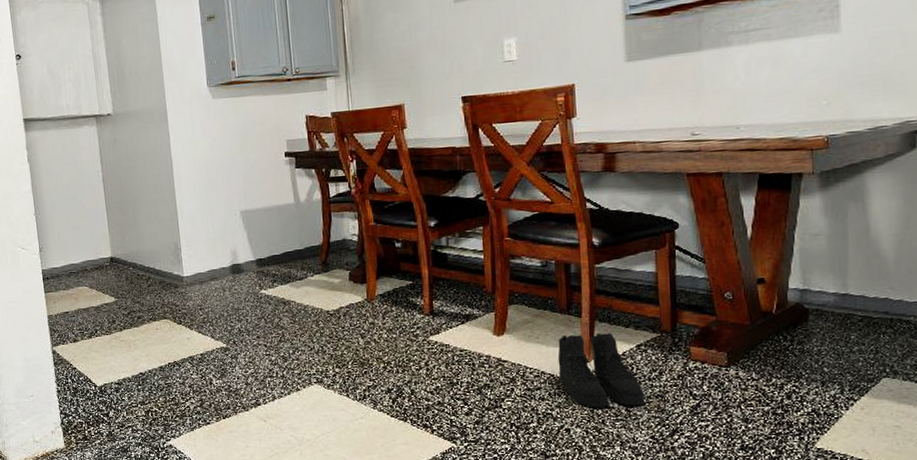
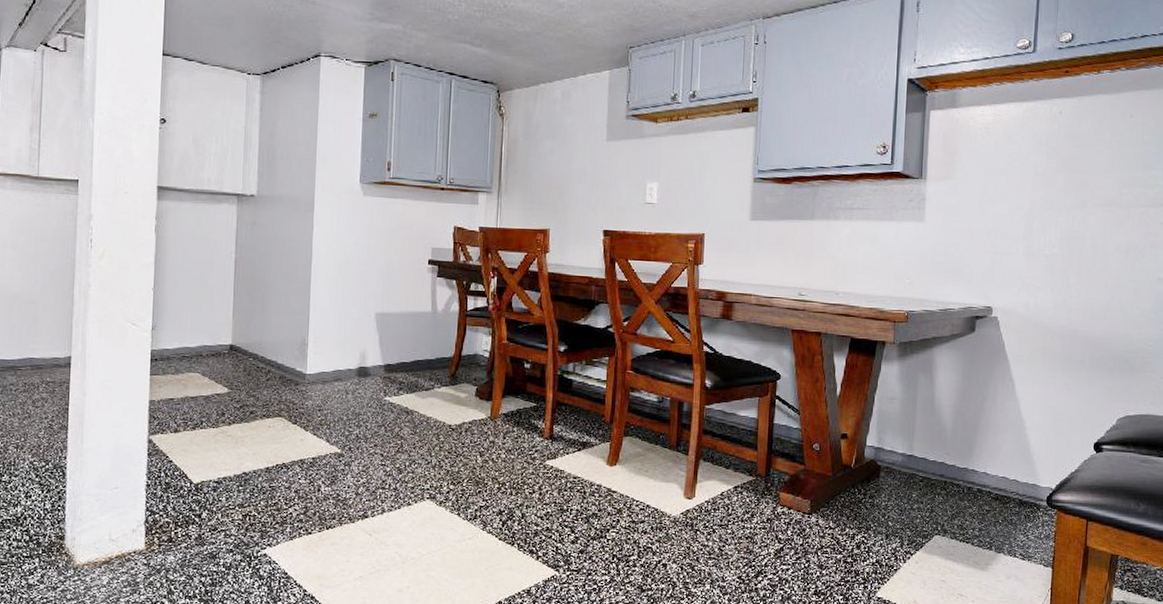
boots: present [557,333,646,407] -> none [662,471,737,545]

